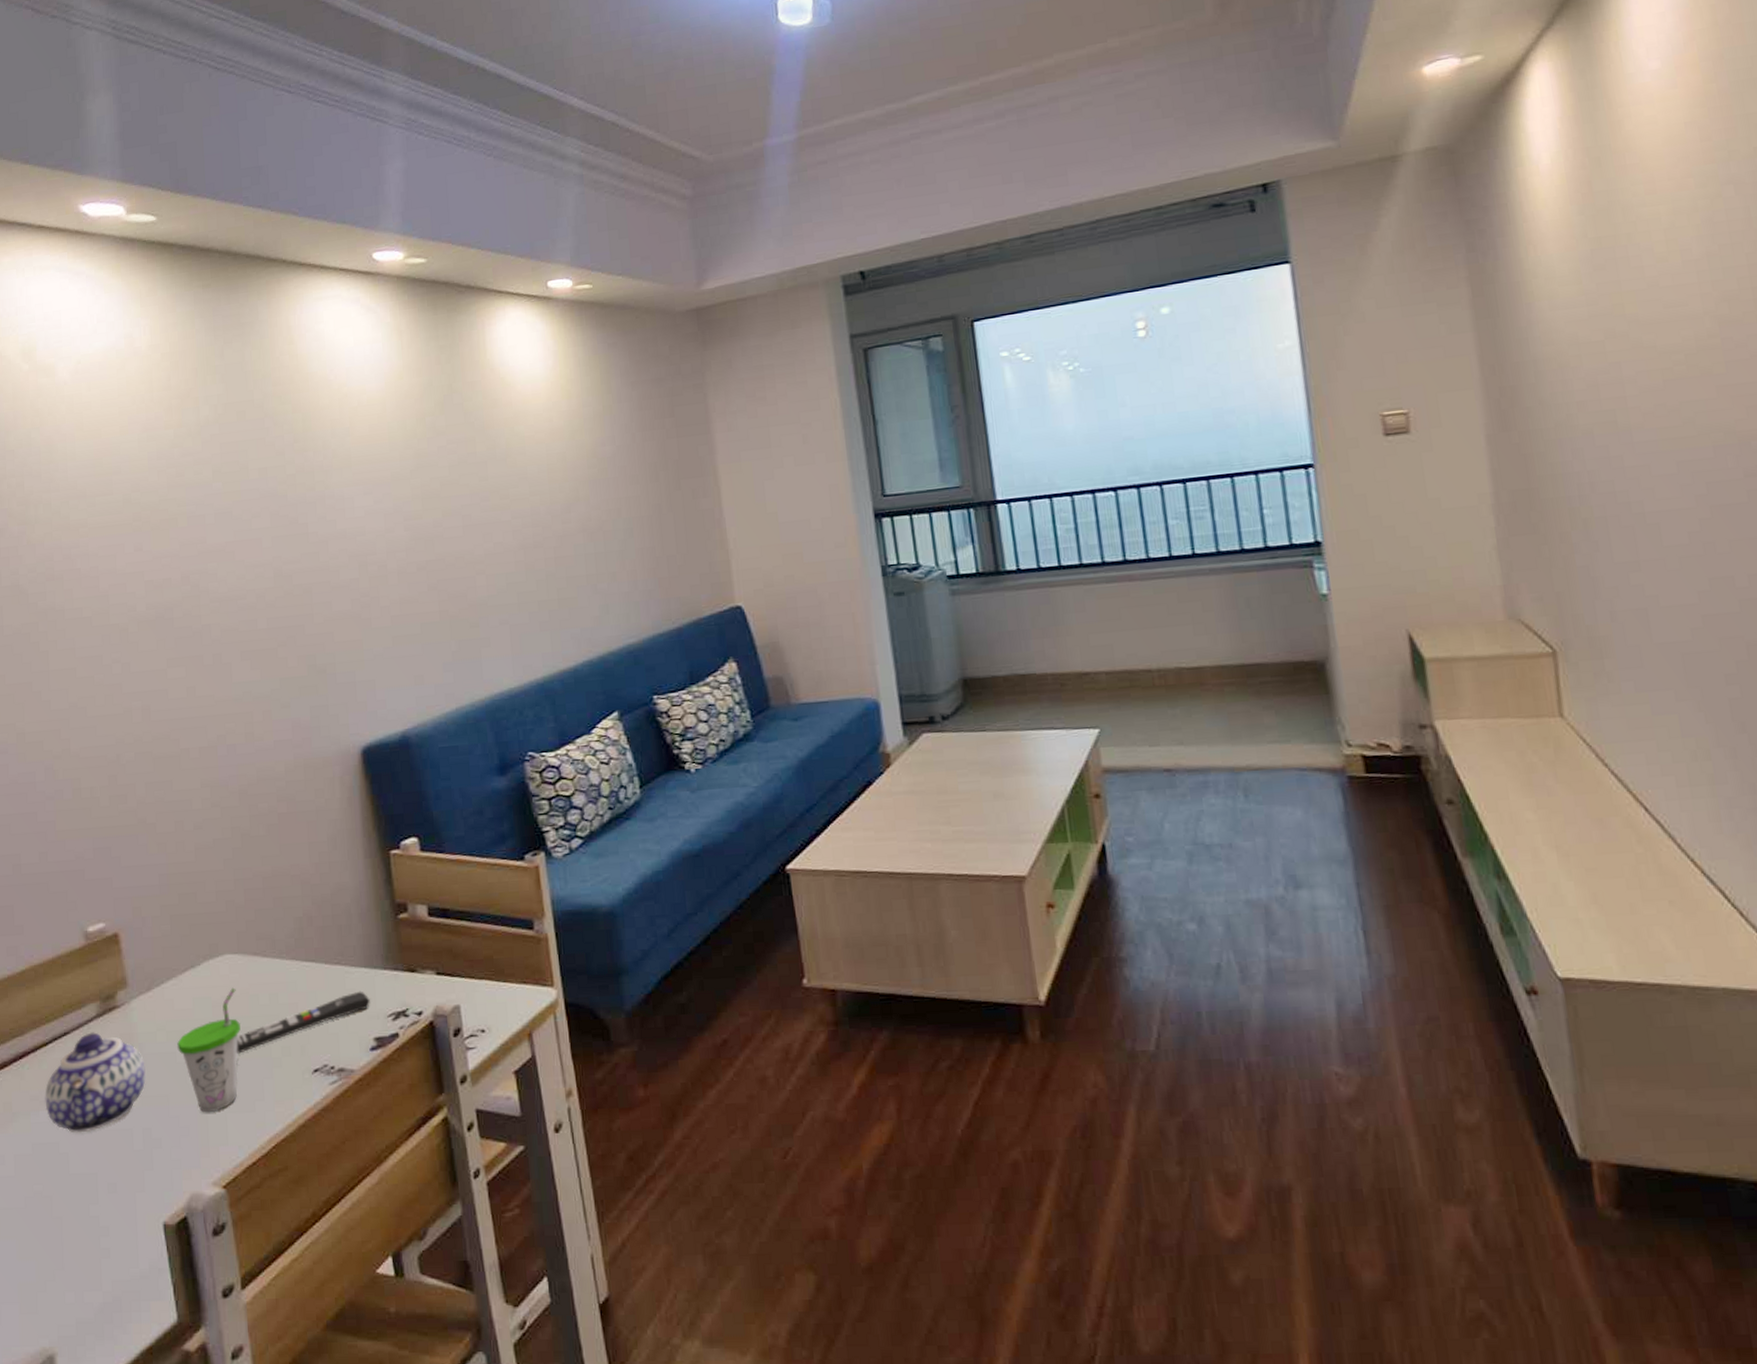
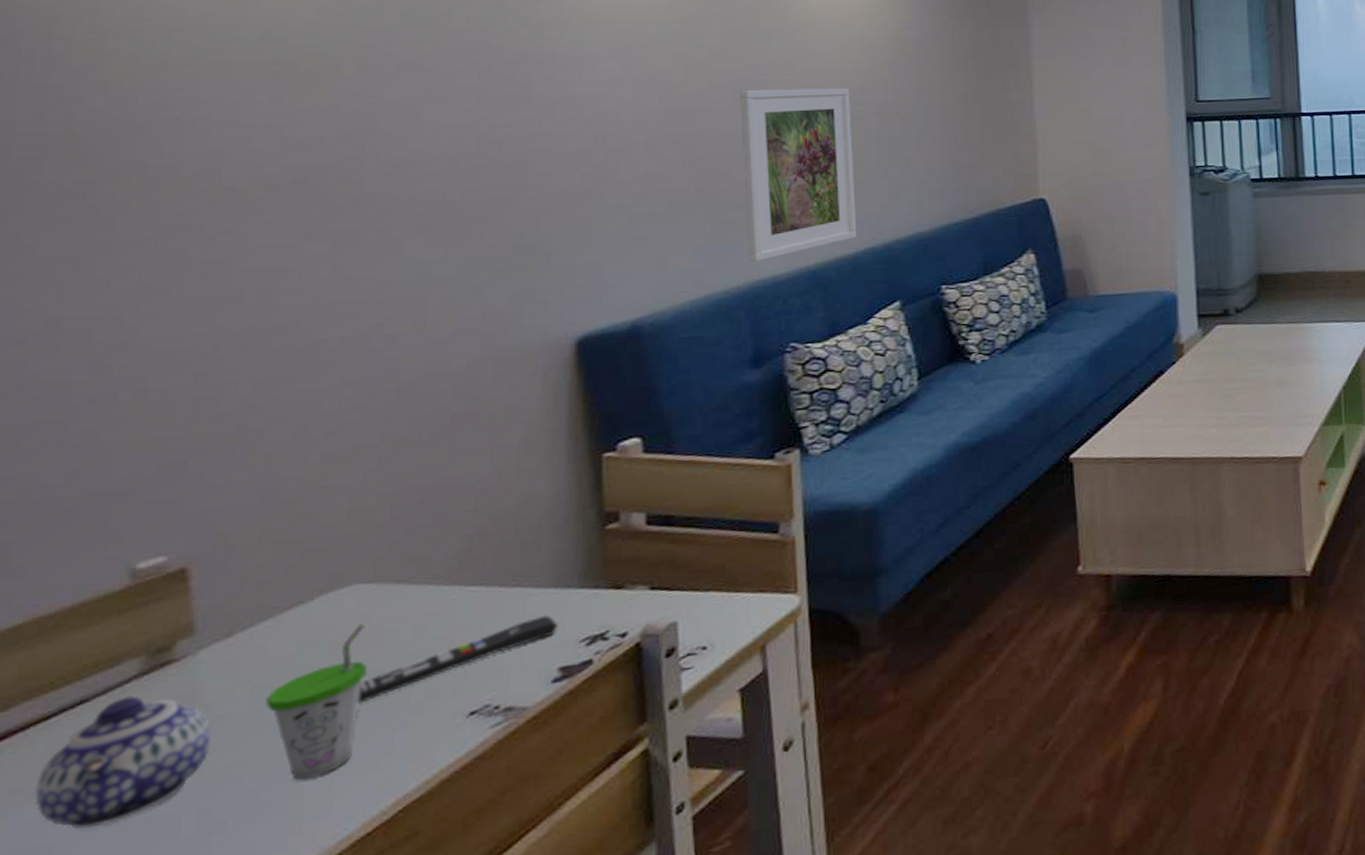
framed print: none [468,507,576,676] -> present [740,88,857,262]

